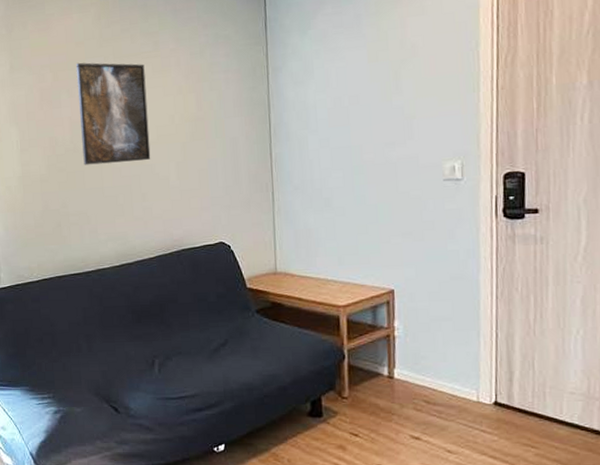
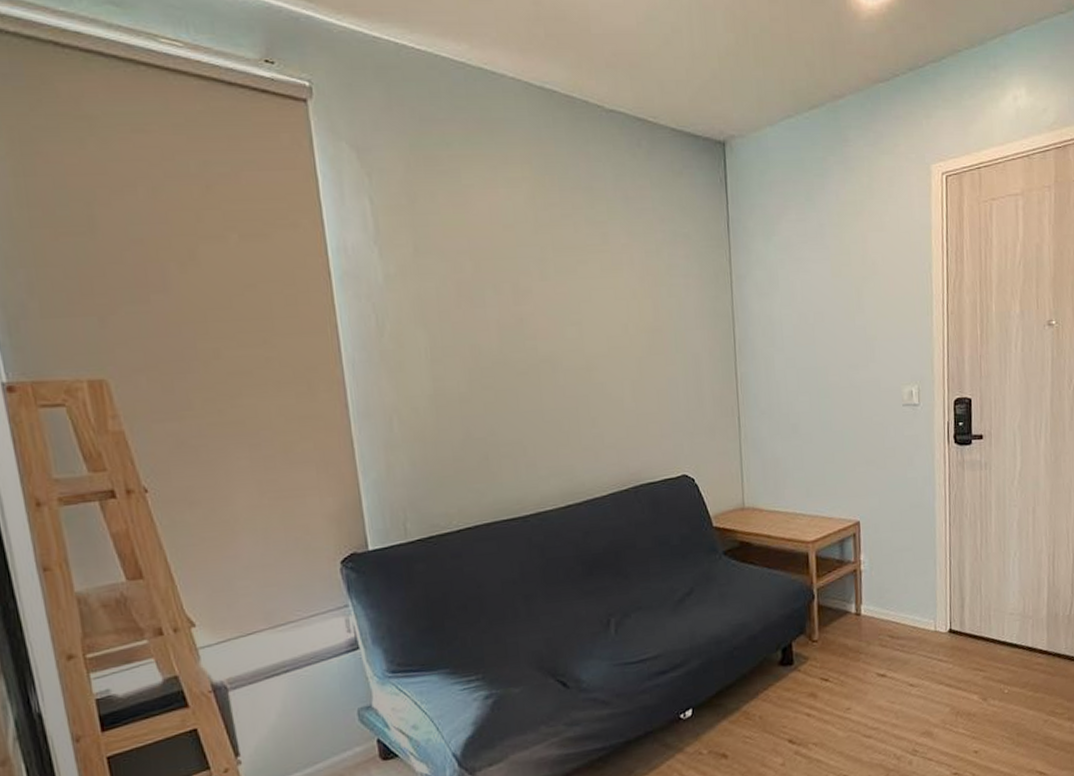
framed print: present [75,62,151,166] -> none [503,251,601,382]

